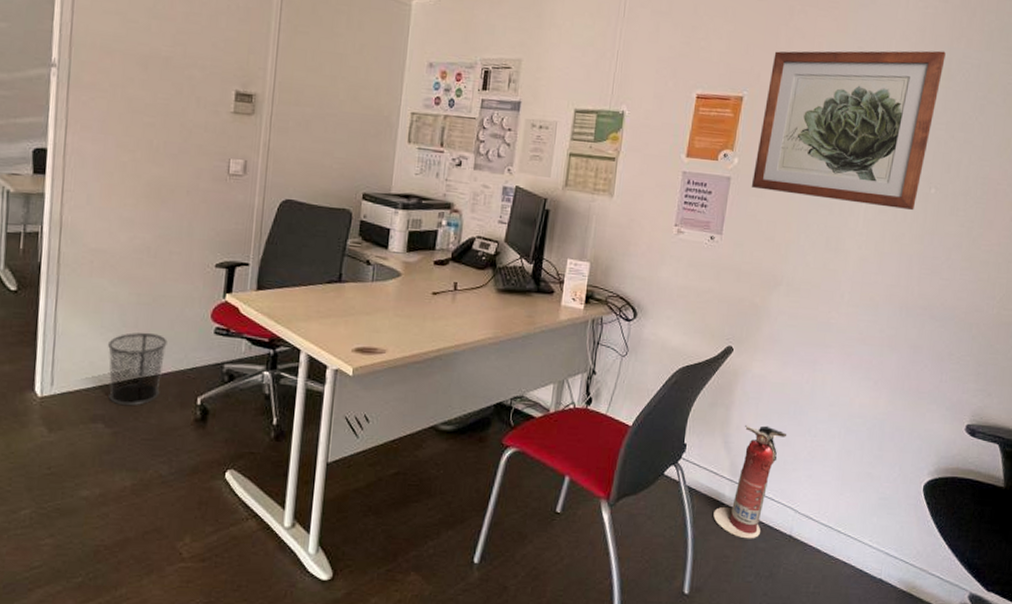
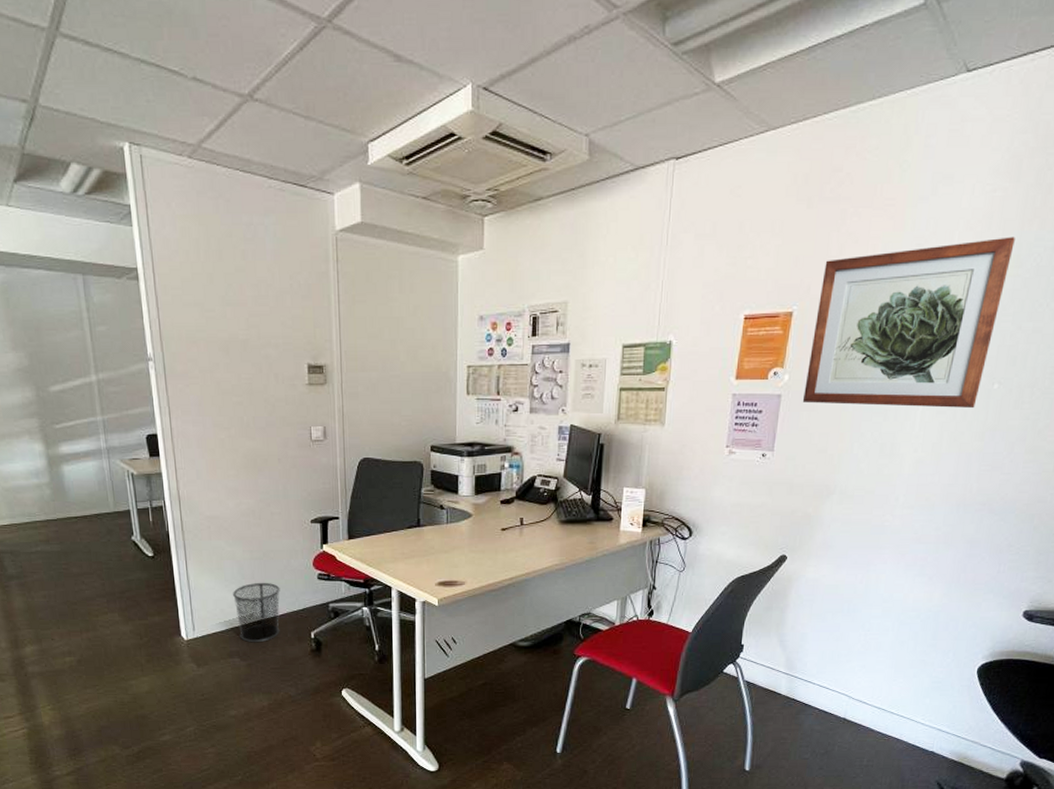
fire extinguisher: present [713,424,787,539] -> none [771,624,841,723]

